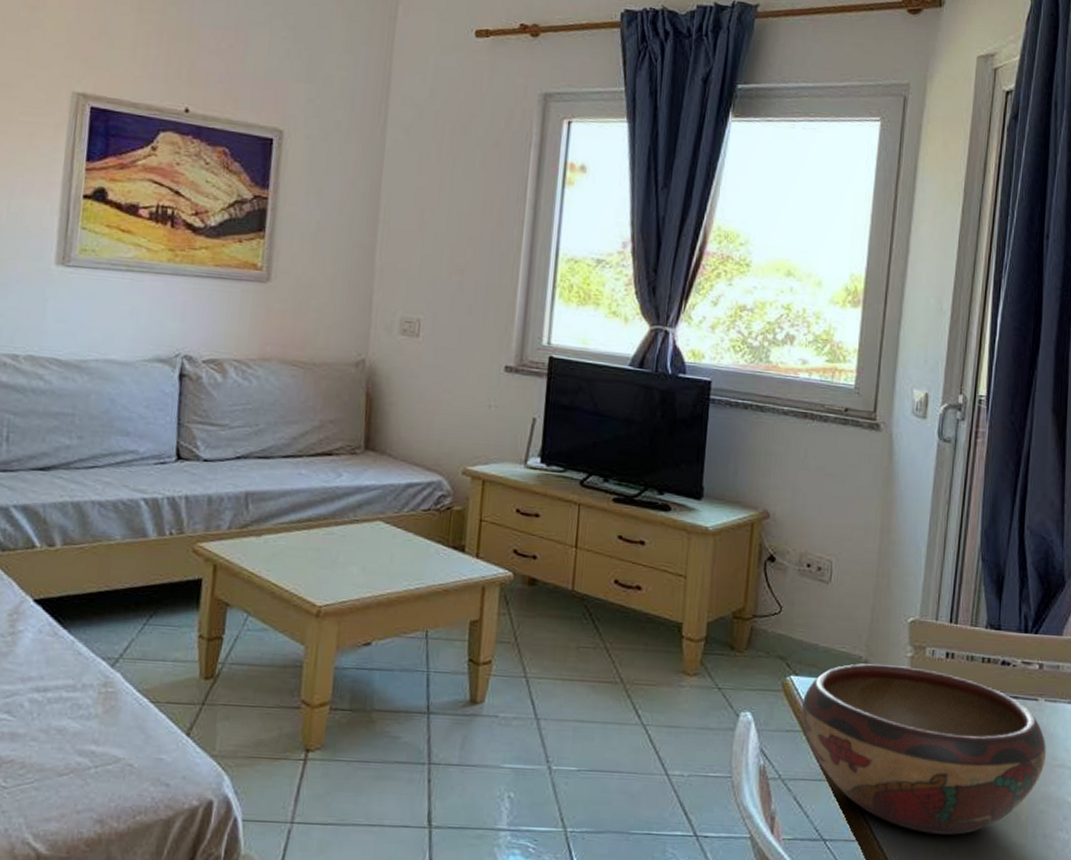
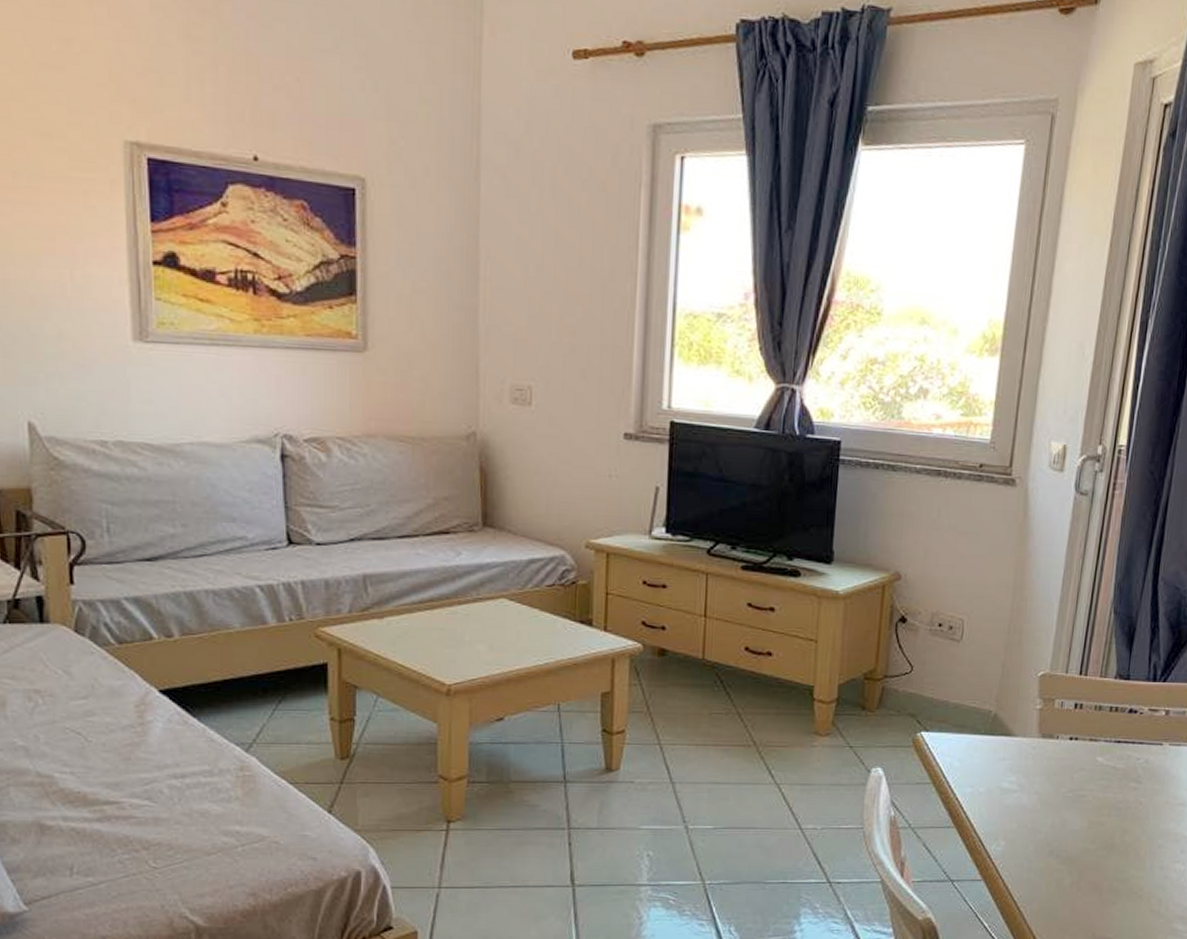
decorative bowl: present [801,663,1046,835] -> none [931,717,1168,871]

